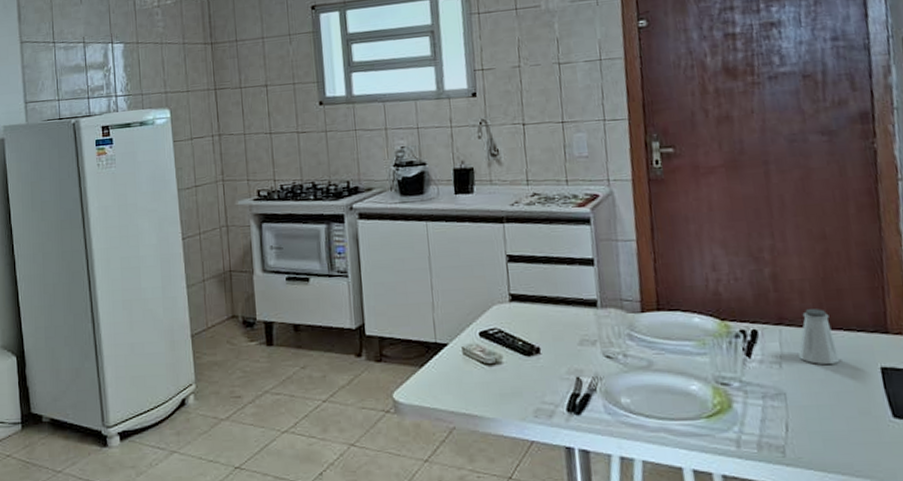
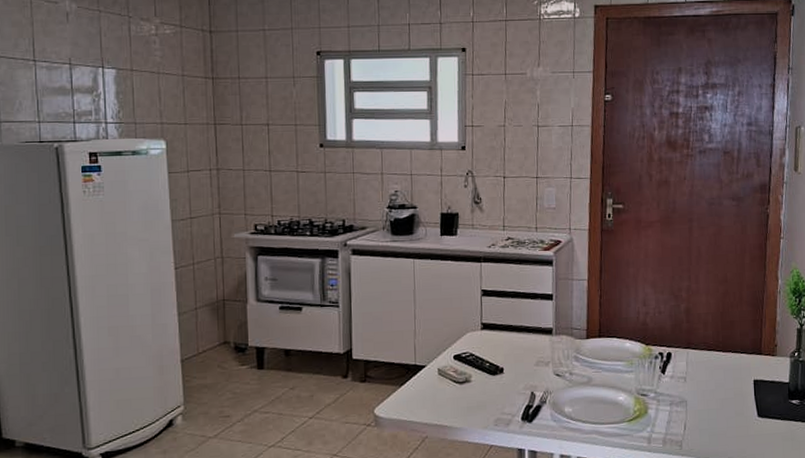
saltshaker: present [797,309,840,364] -> none [698,336,727,378]

